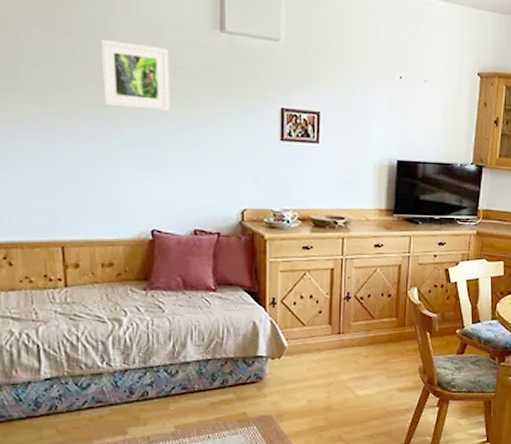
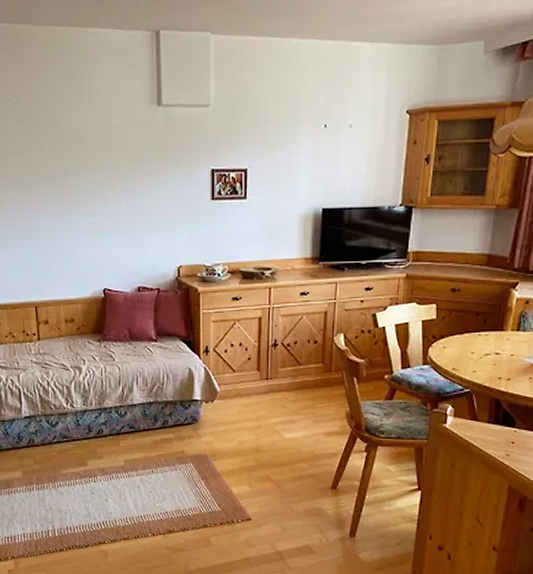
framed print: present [100,40,170,112] -> none [61,126,117,184]

